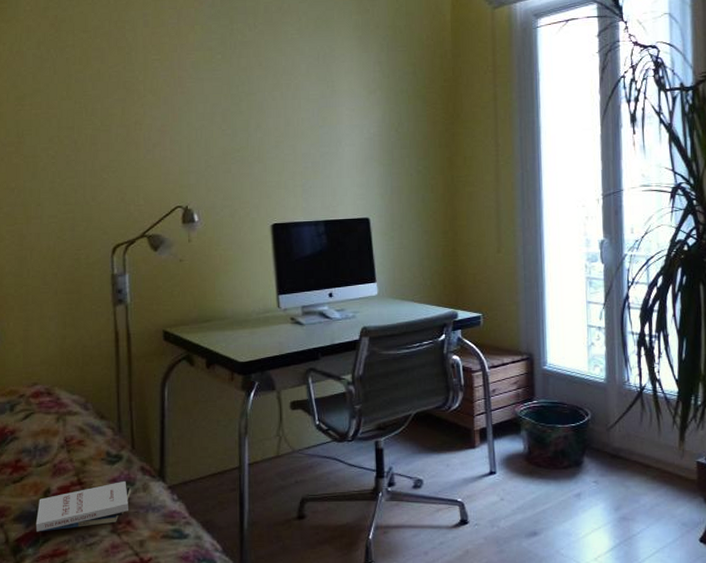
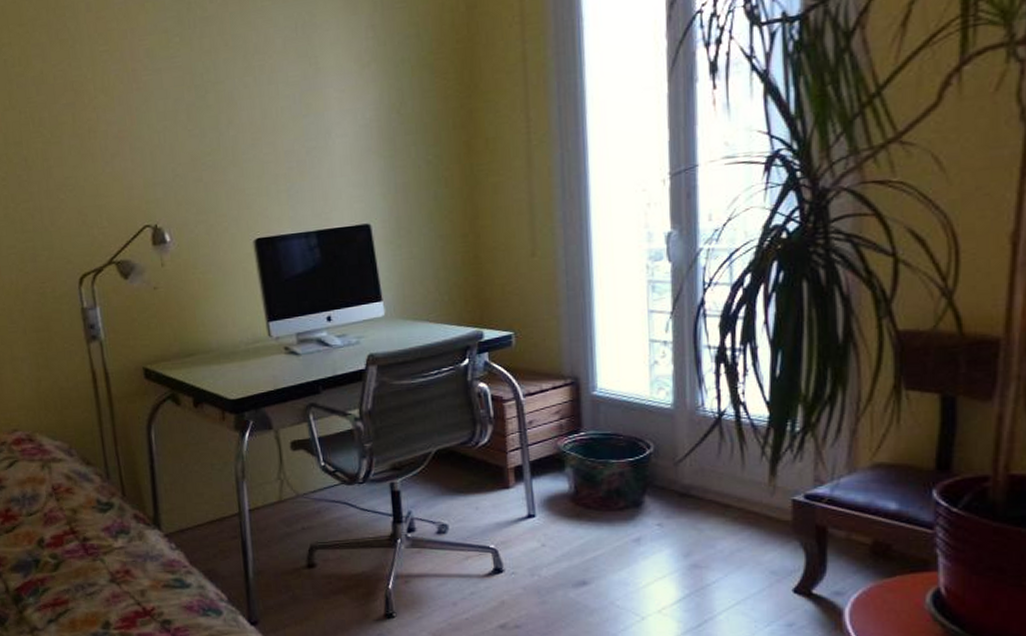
books: present [35,480,132,532] -> none [33,529,127,582]

